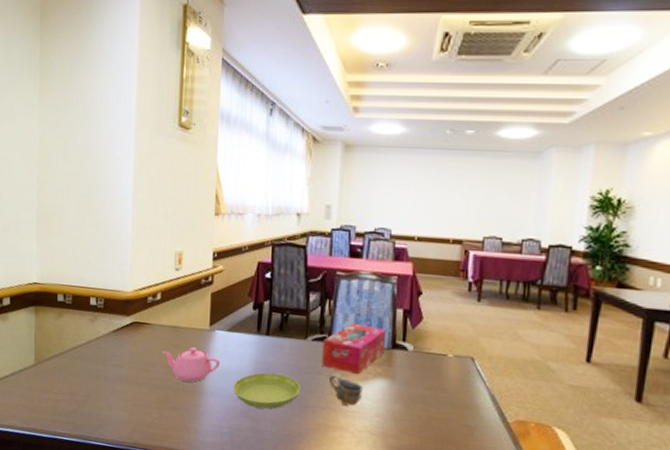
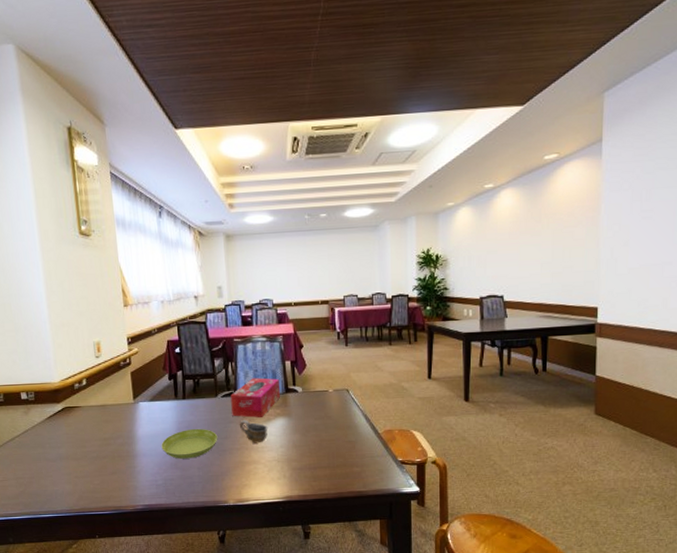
teapot: present [162,347,221,382] -> none [94,419,148,449]

